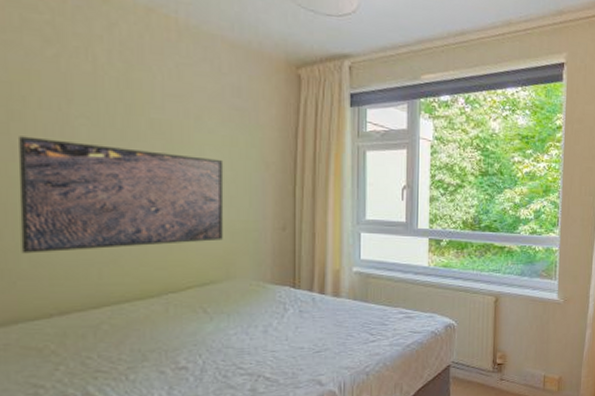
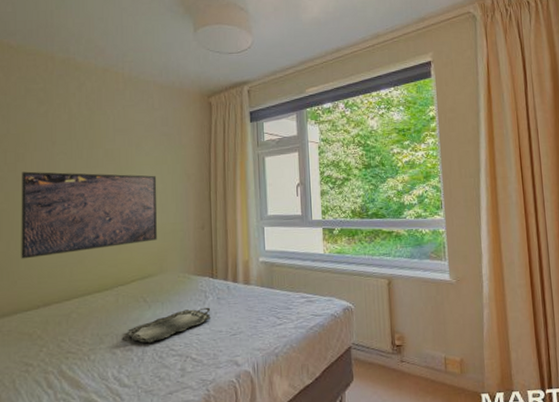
serving tray: none [173,321,291,361] -> present [122,307,211,343]

